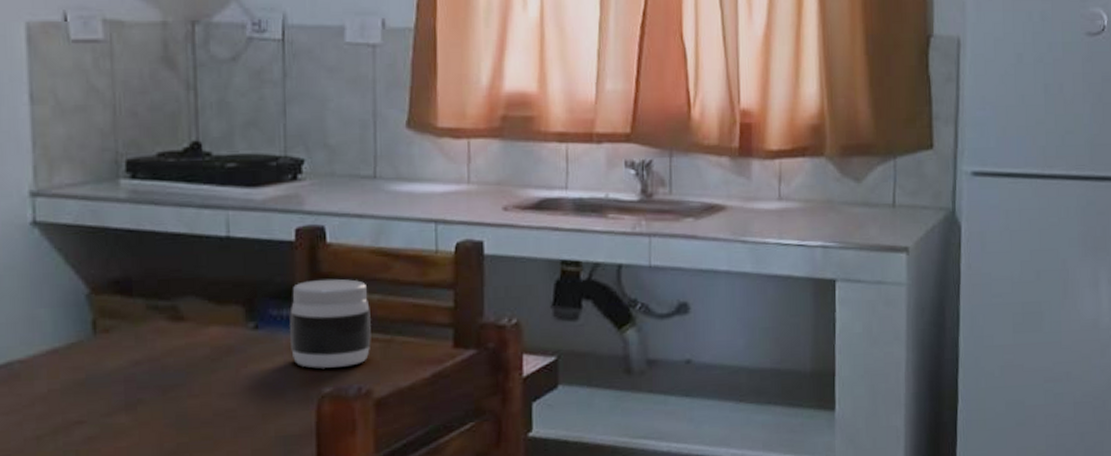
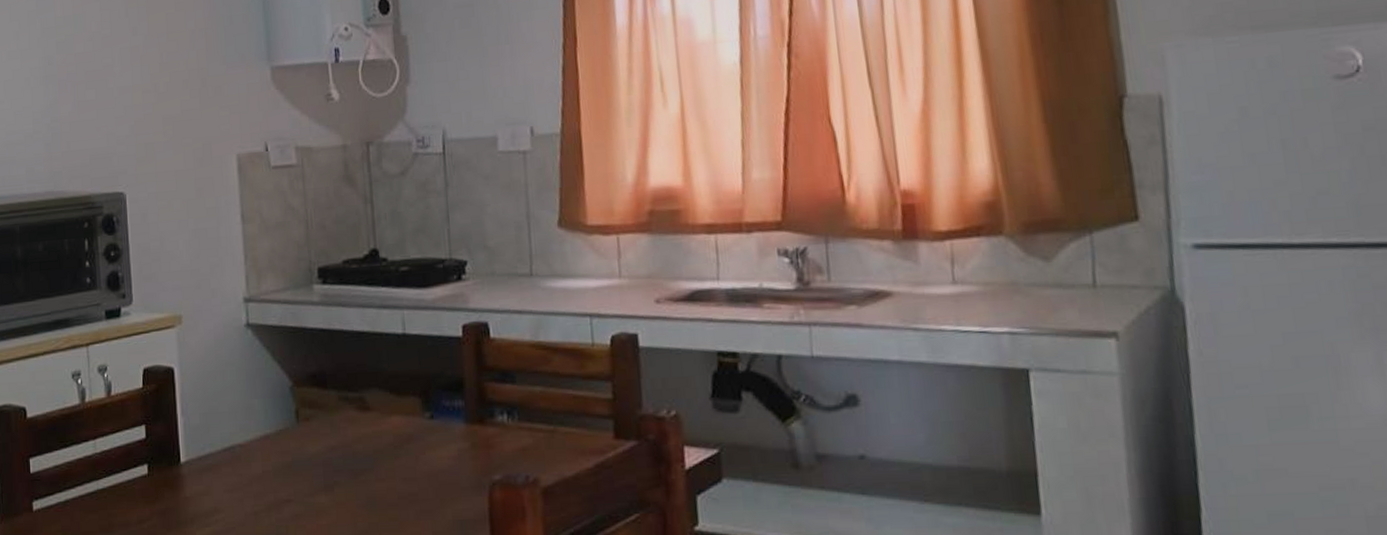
jar: present [290,278,371,368] -> none [460,371,536,457]

